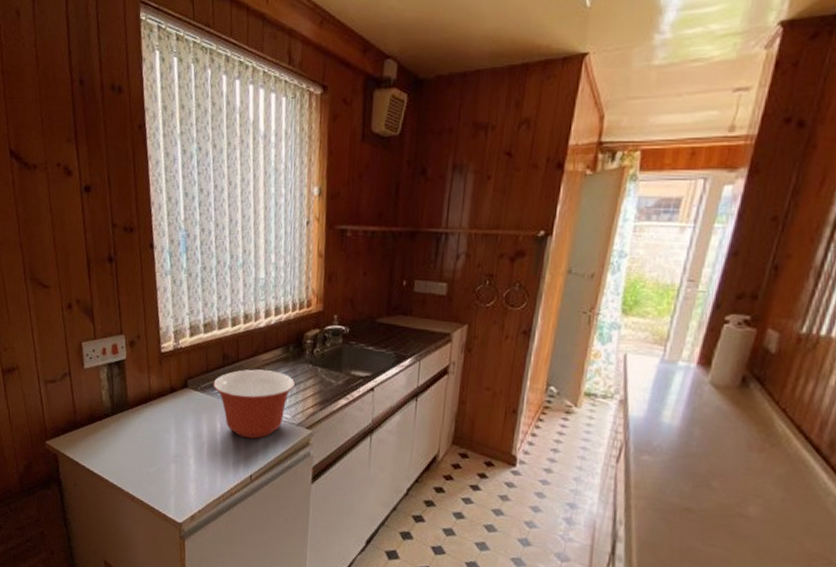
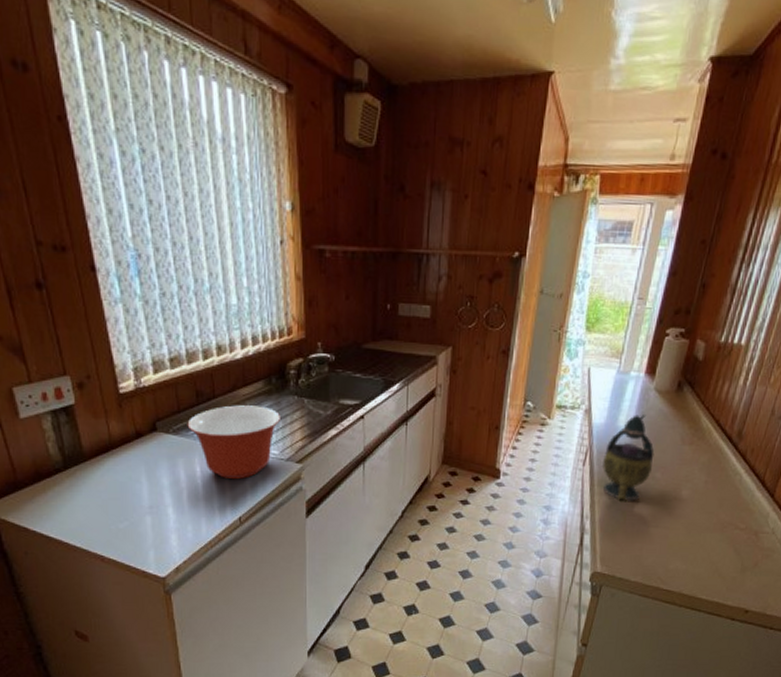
teapot: none [641,410,710,512] -> present [602,415,654,502]

